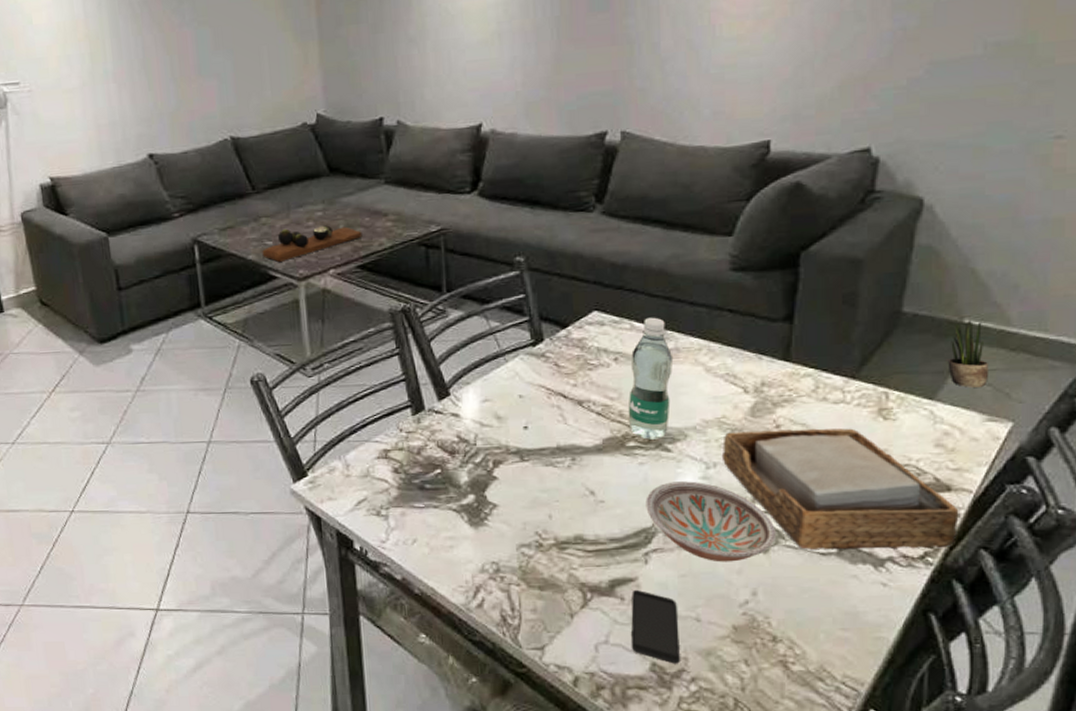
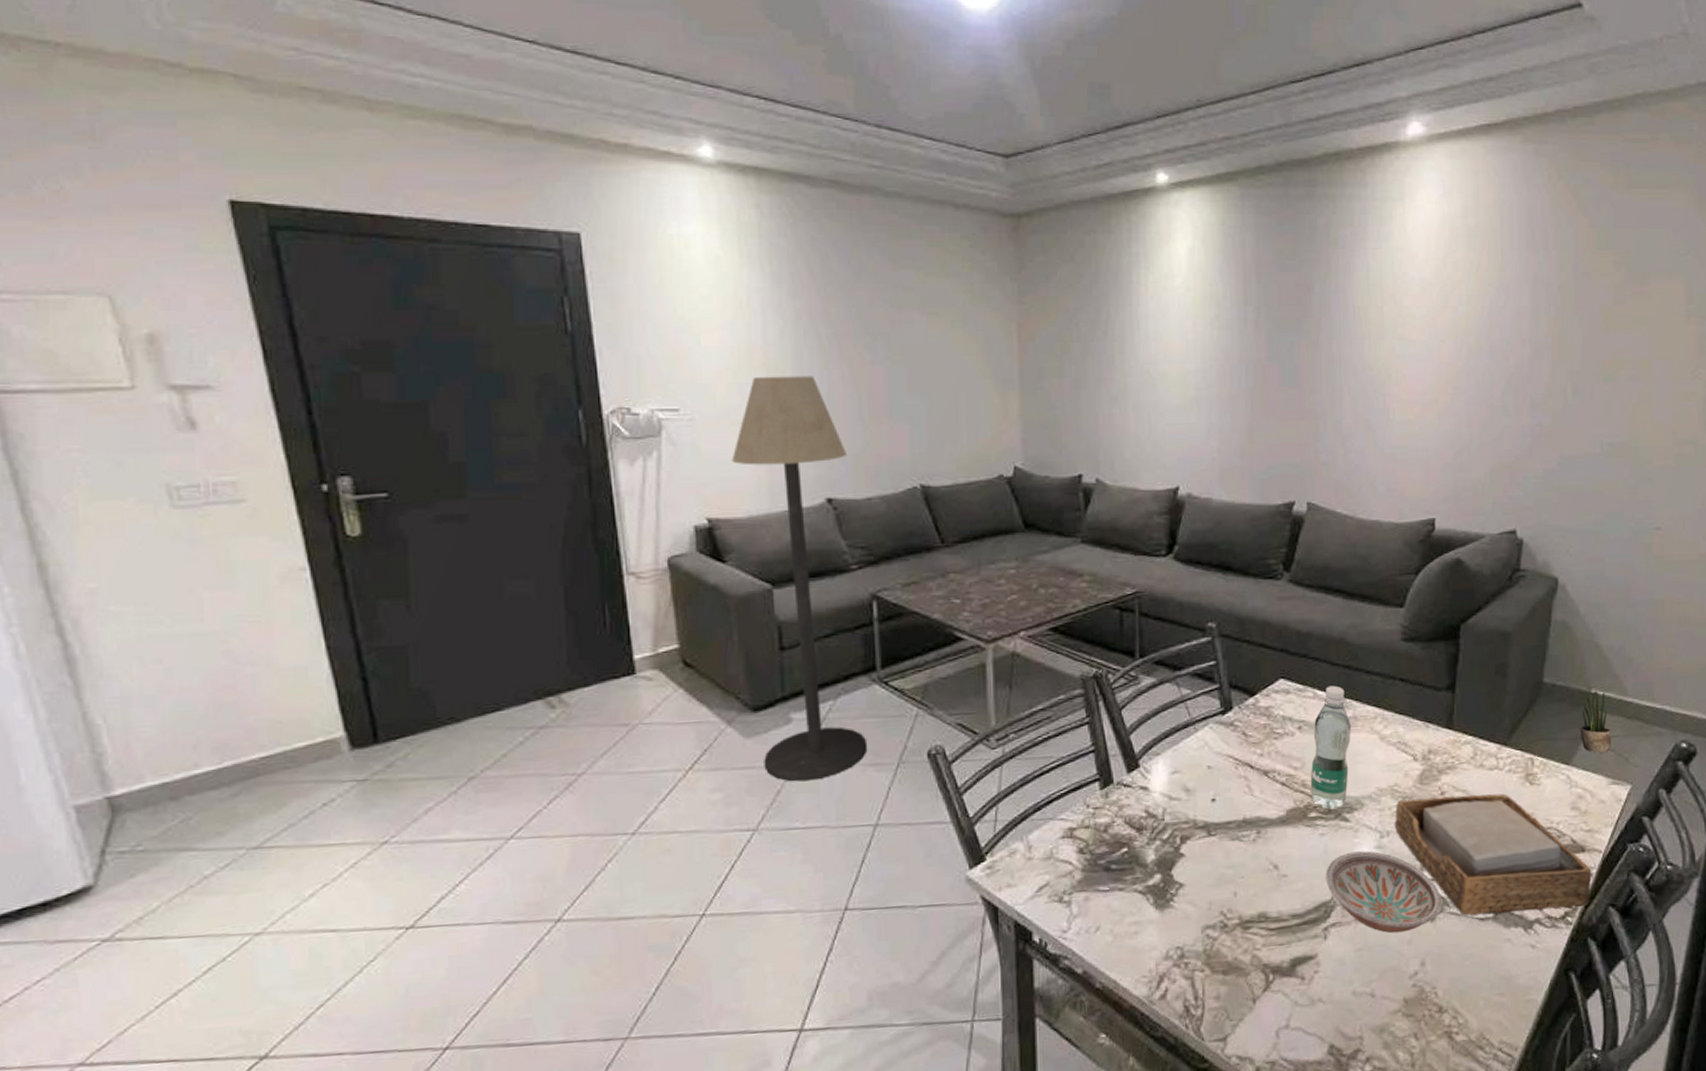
floor lamp: none [66,42,197,403] -> present [731,376,866,782]
decorative tray: present [262,225,363,262] -> none [948,584,1056,622]
mobile phone: present [630,589,680,664] -> none [1310,967,1356,1045]

